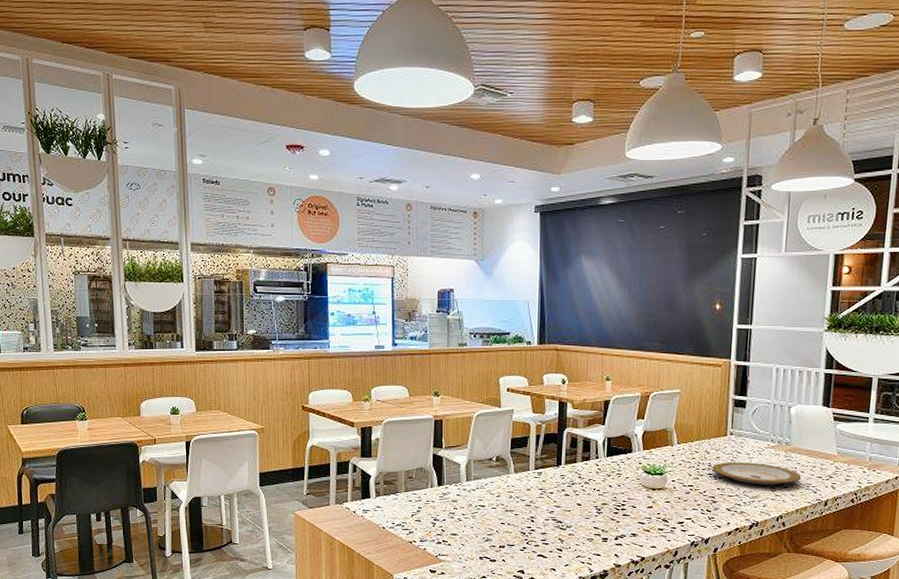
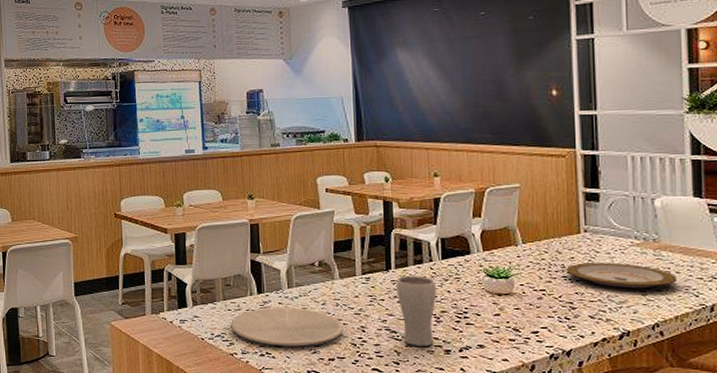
plate: none [411,499,515,535] -> present [230,307,344,347]
drinking glass: none [564,470,600,535] -> present [396,275,437,346]

